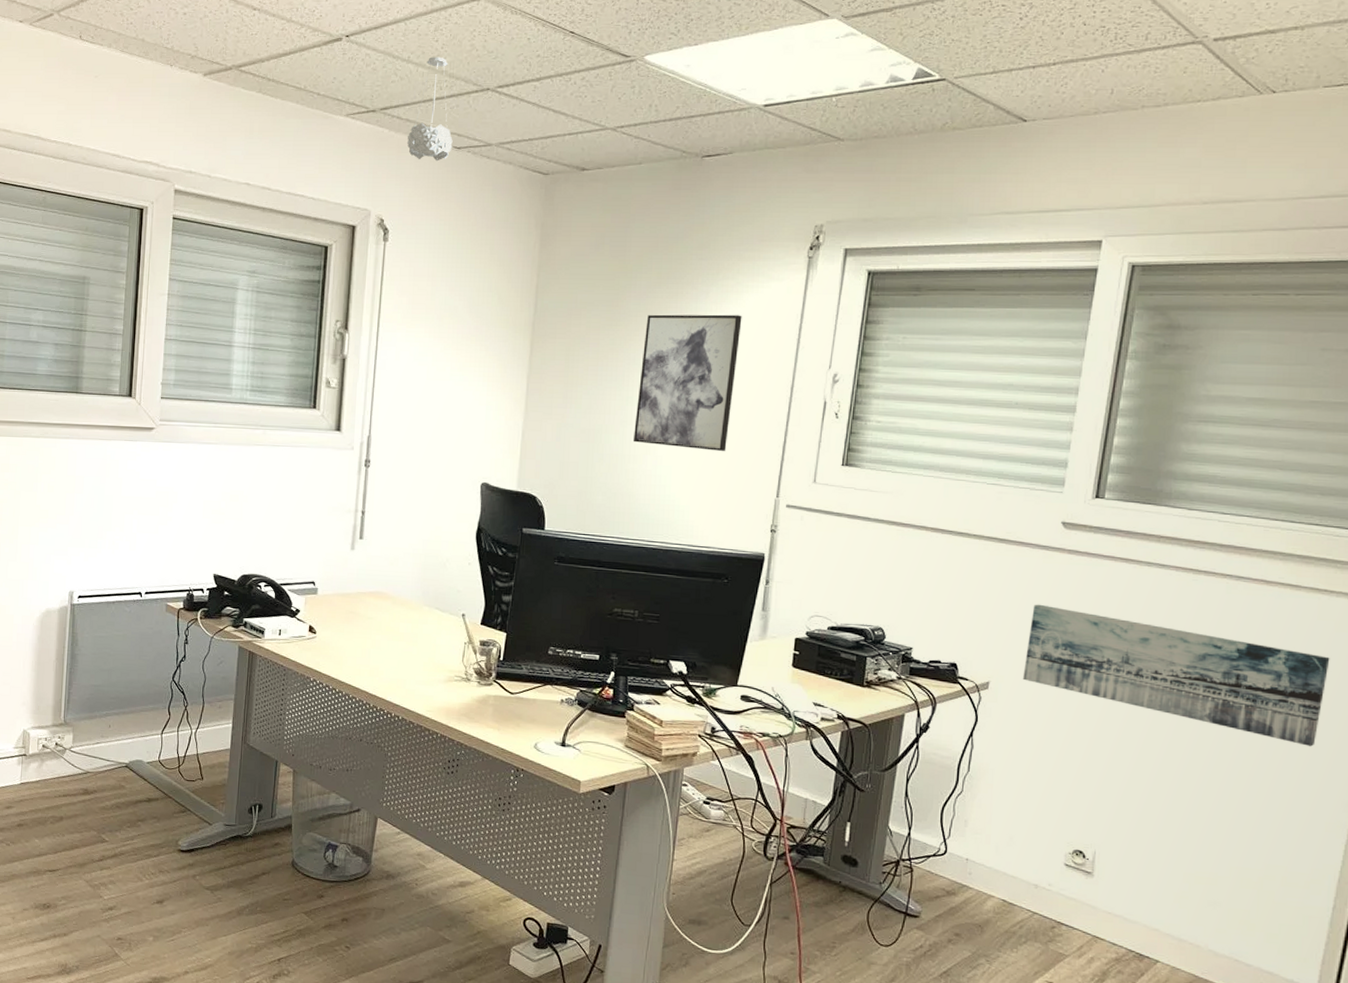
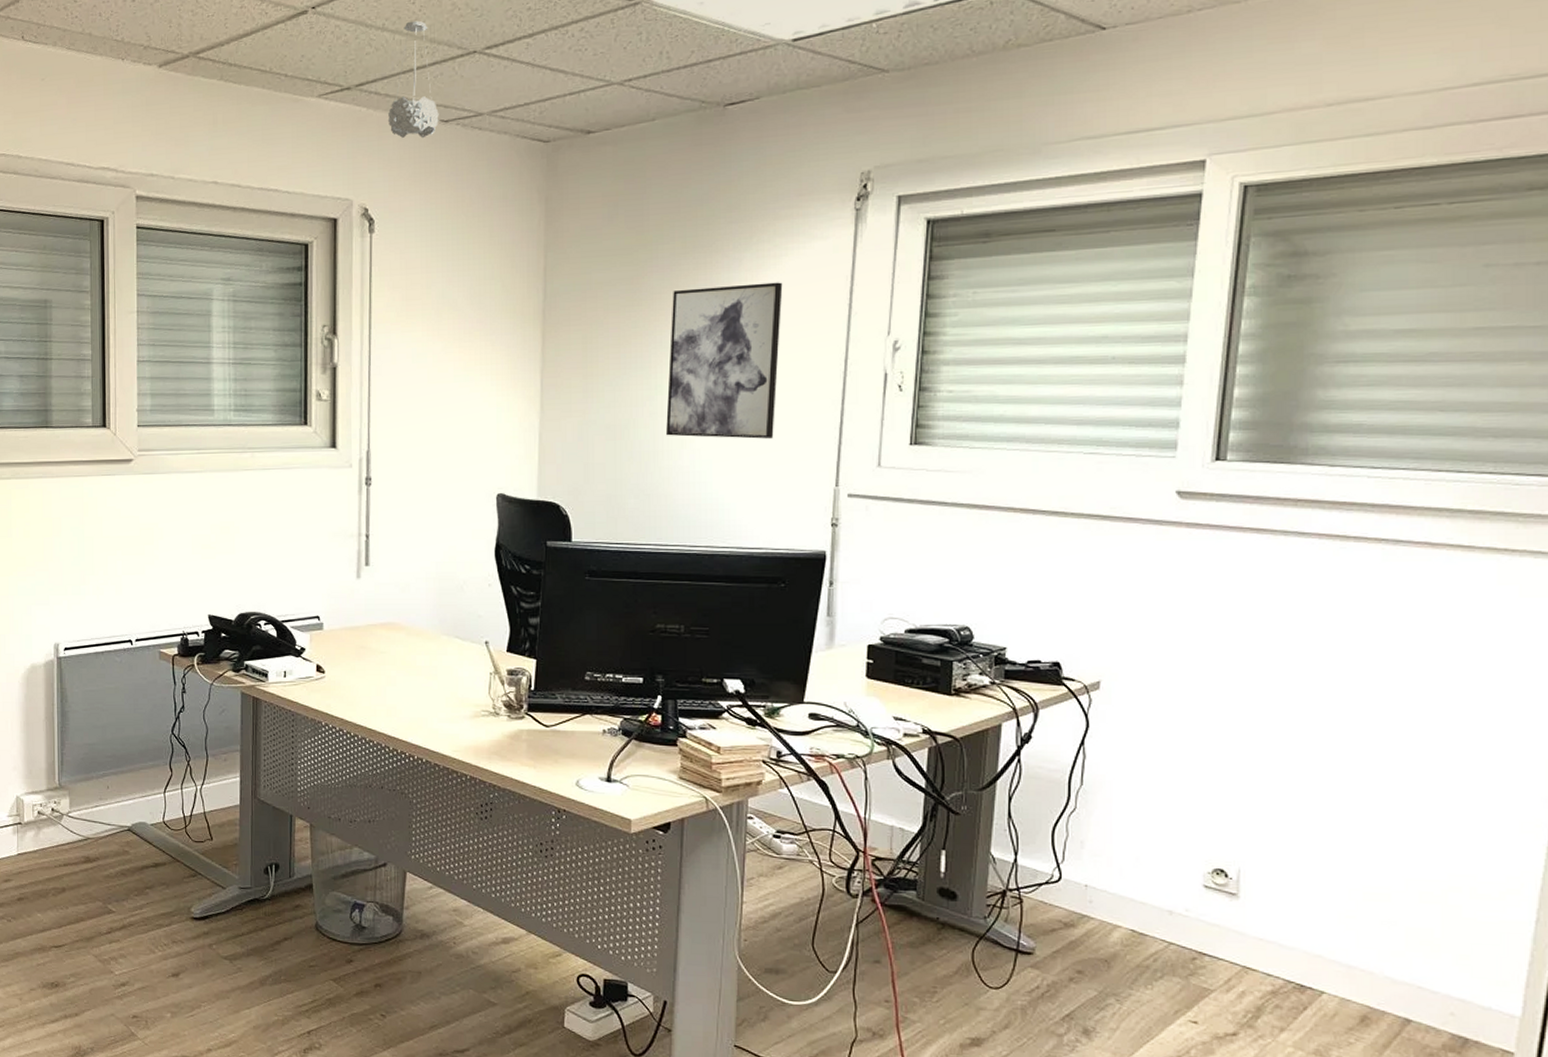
wall art: present [1023,604,1330,747] -> none [1140,588,1516,734]

